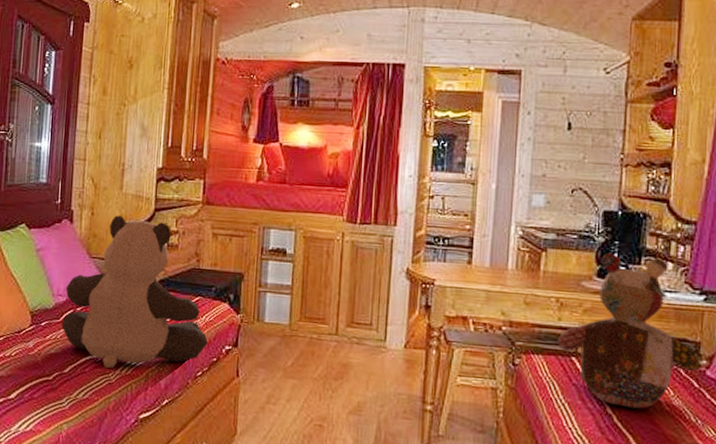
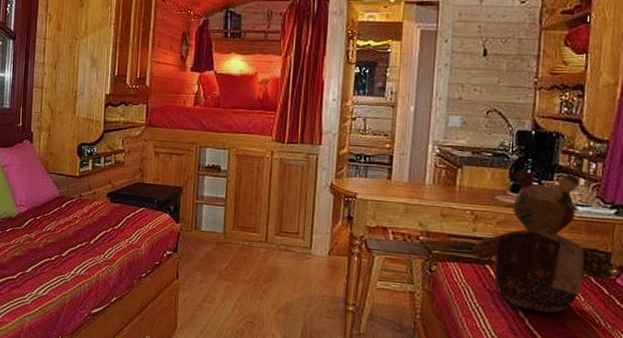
teddy bear: present [61,215,208,369] -> none [24,136,151,270]

